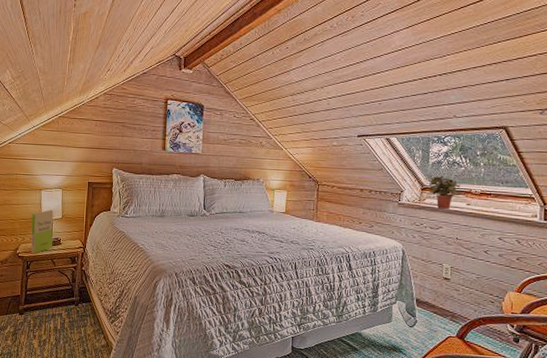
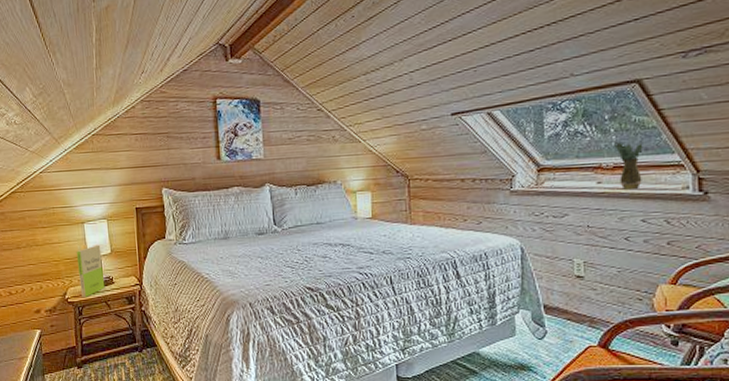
potted plant: present [426,175,464,210] -> none [544,150,592,193]
vase: none [482,173,505,214] -> present [614,140,643,191]

